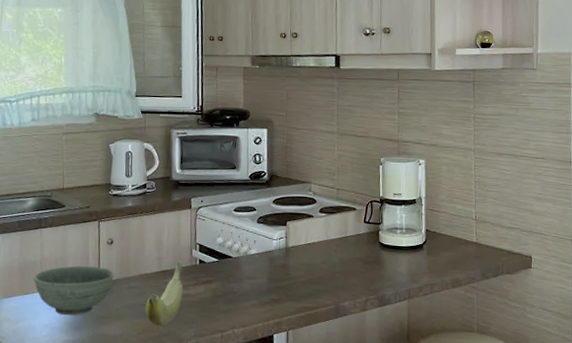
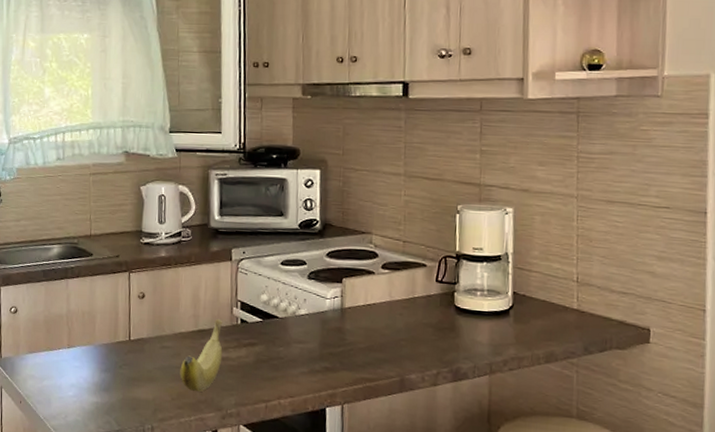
bowl: present [33,266,115,315] -> none [59,321,147,375]

